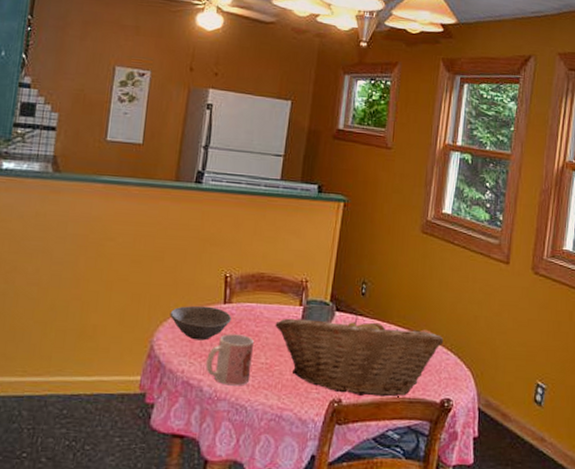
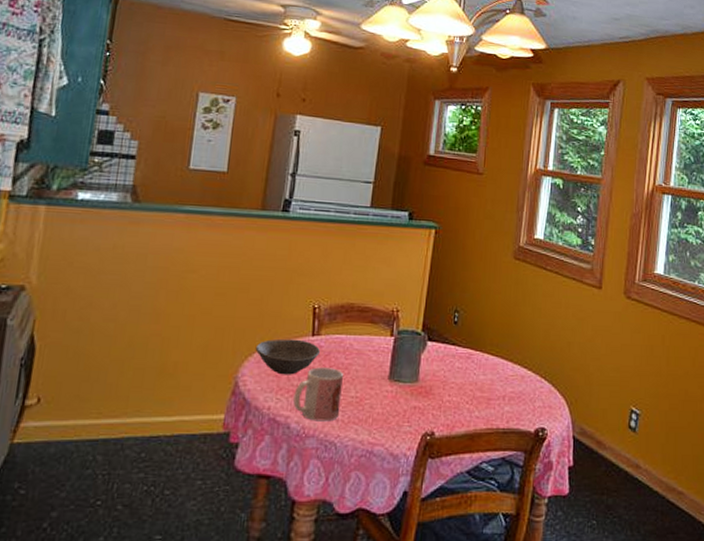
fruit basket: present [275,313,444,397] -> none [365,342,538,428]

